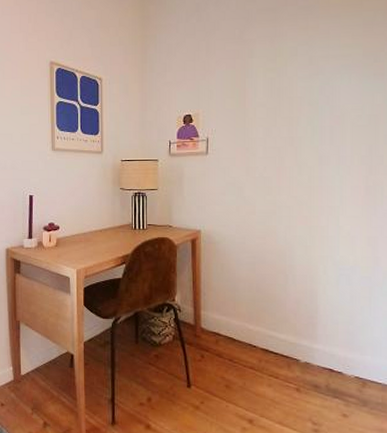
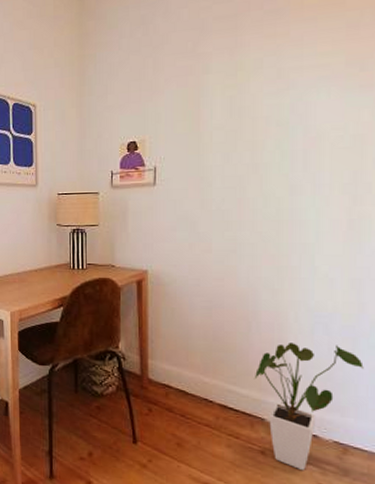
house plant: none [290,292,378,403] -> present [254,343,364,470]

